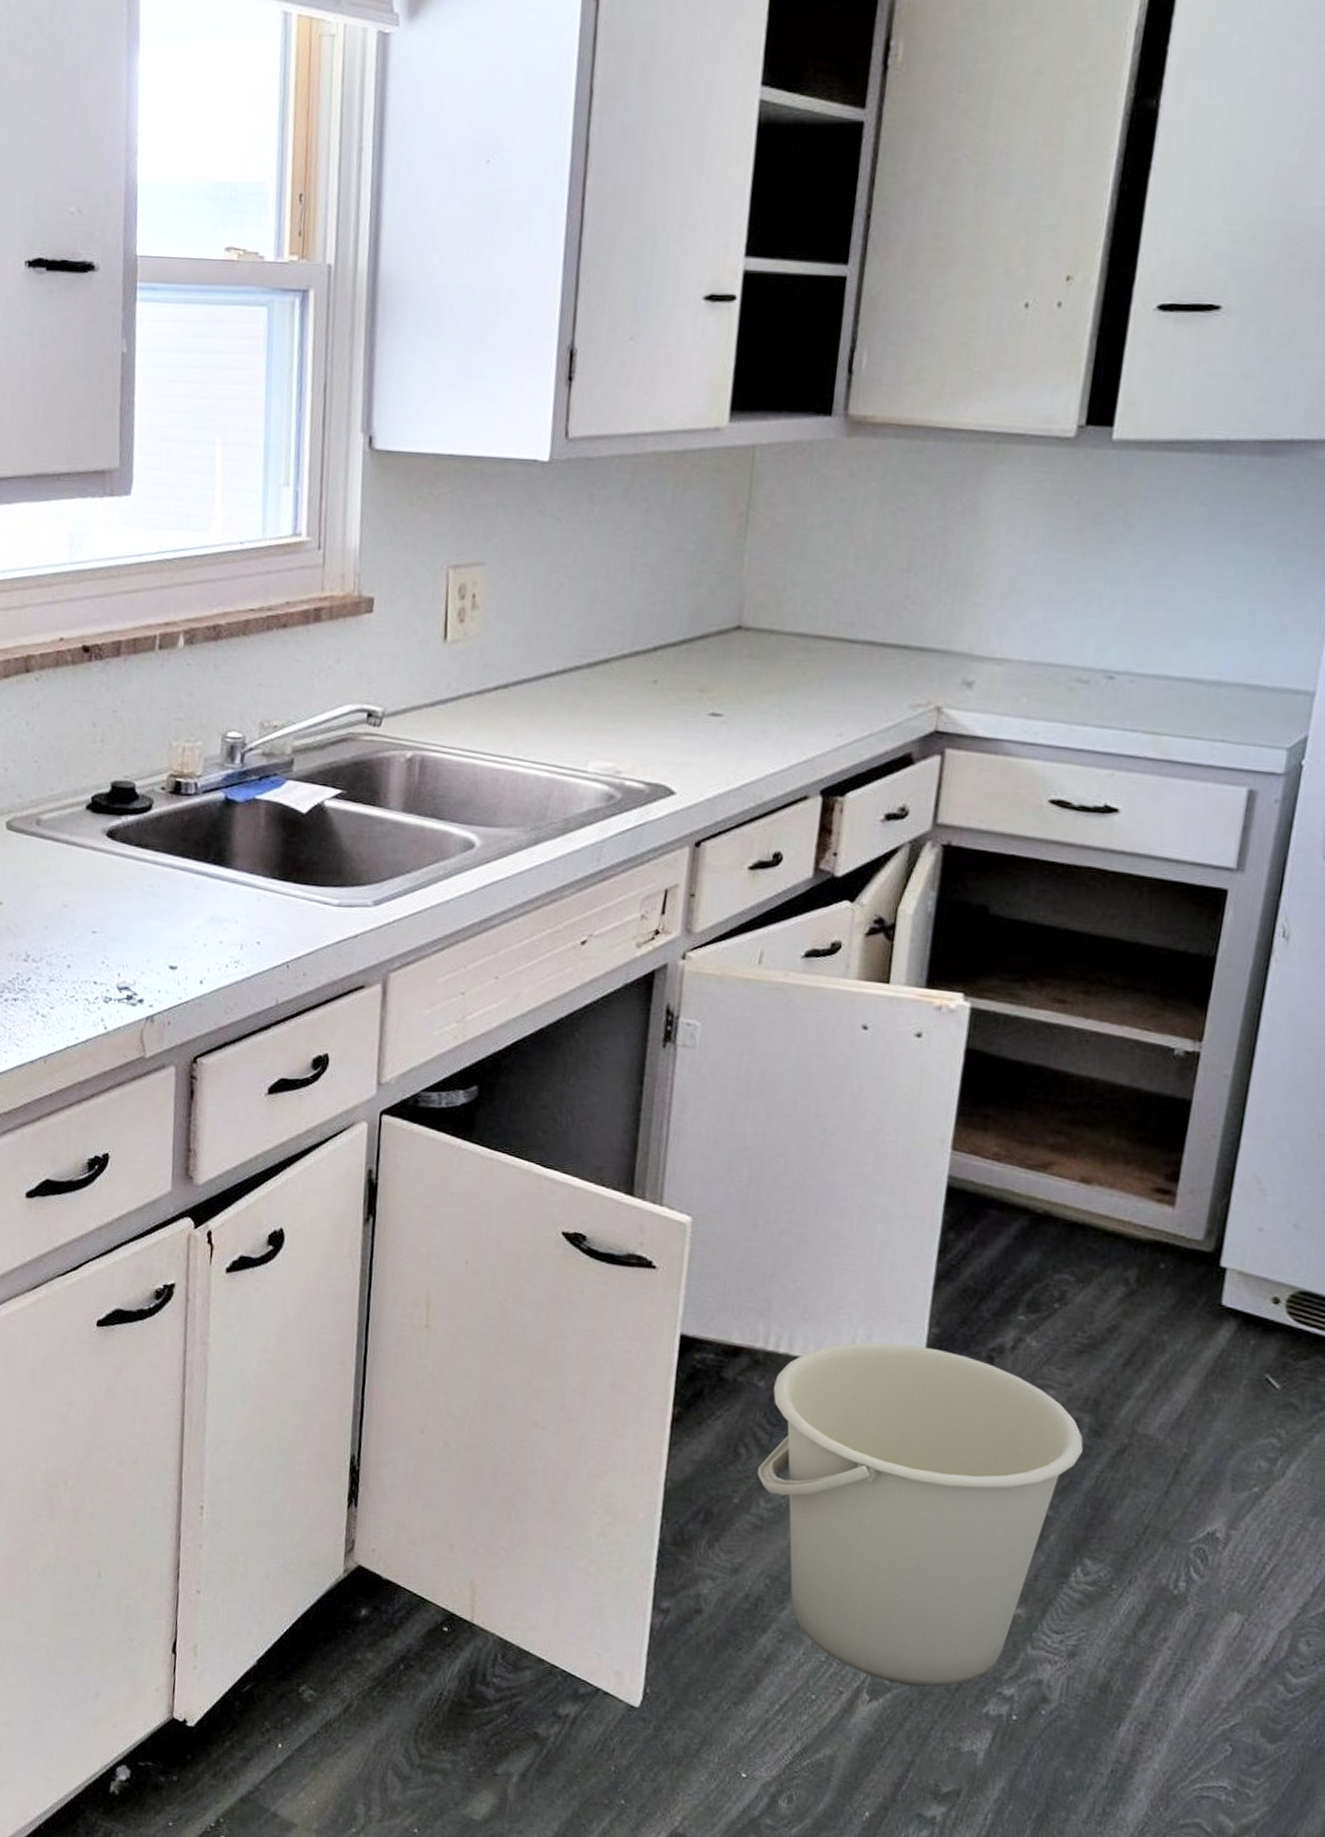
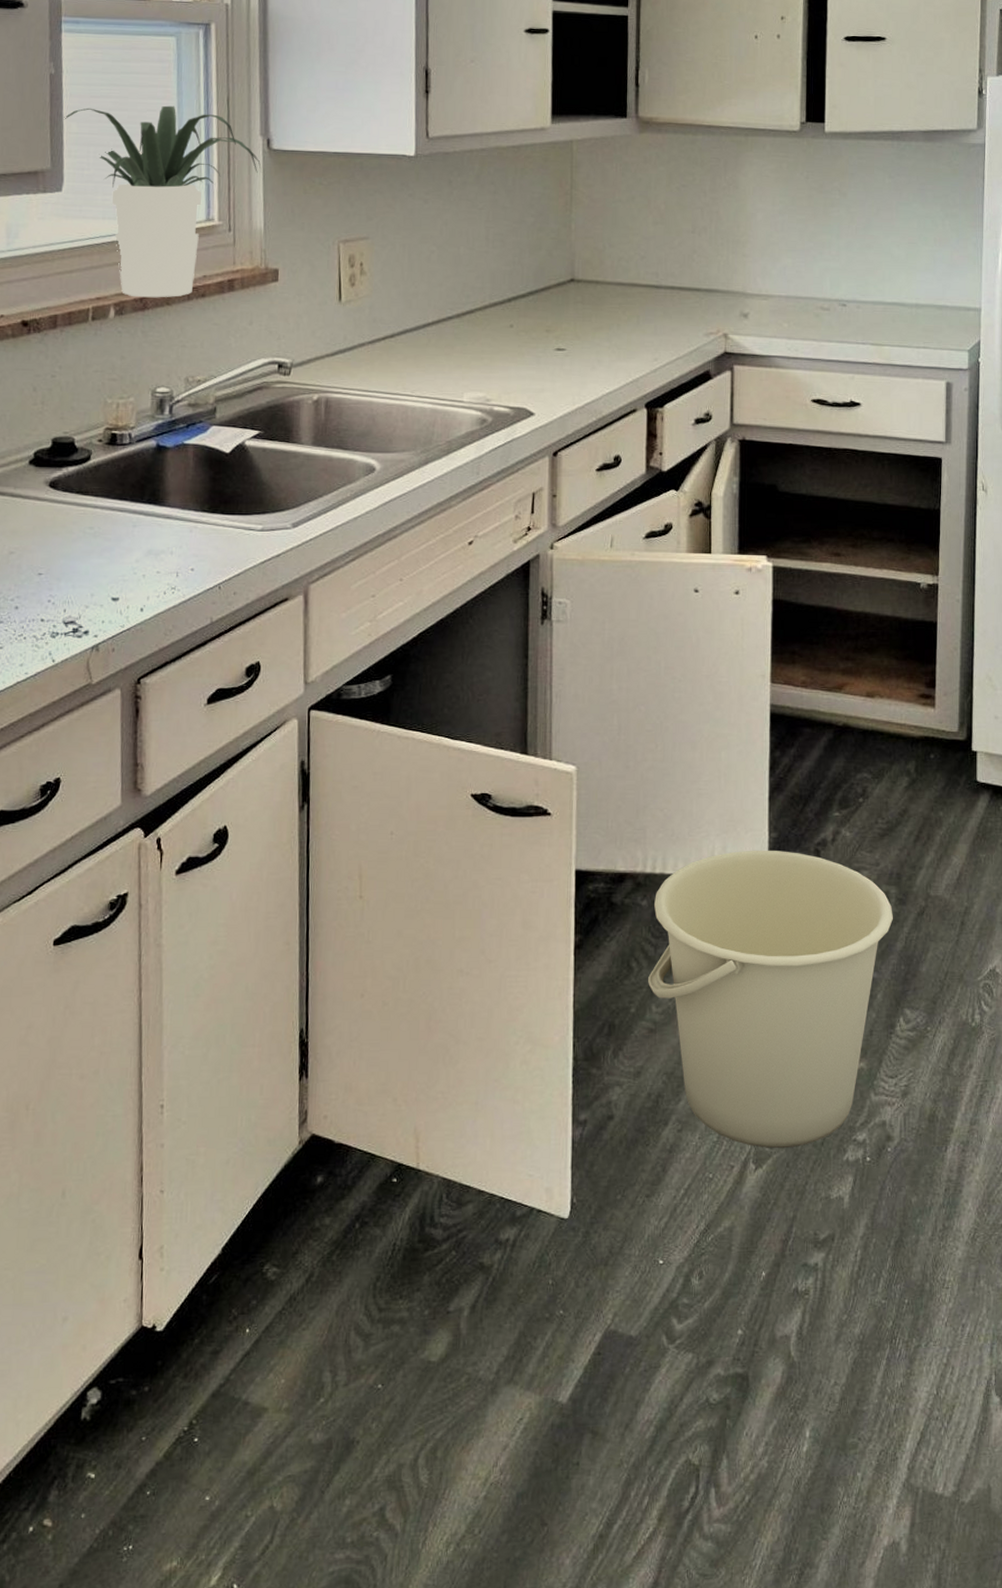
potted plant: none [135,393,361,627] -> present [64,105,262,298]

